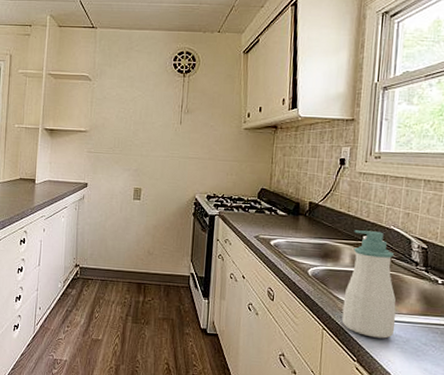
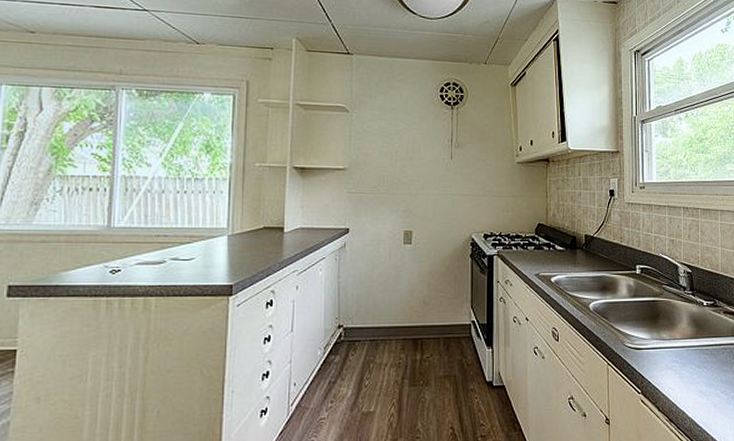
soap bottle: present [341,230,396,339] -> none [624,260,672,367]

